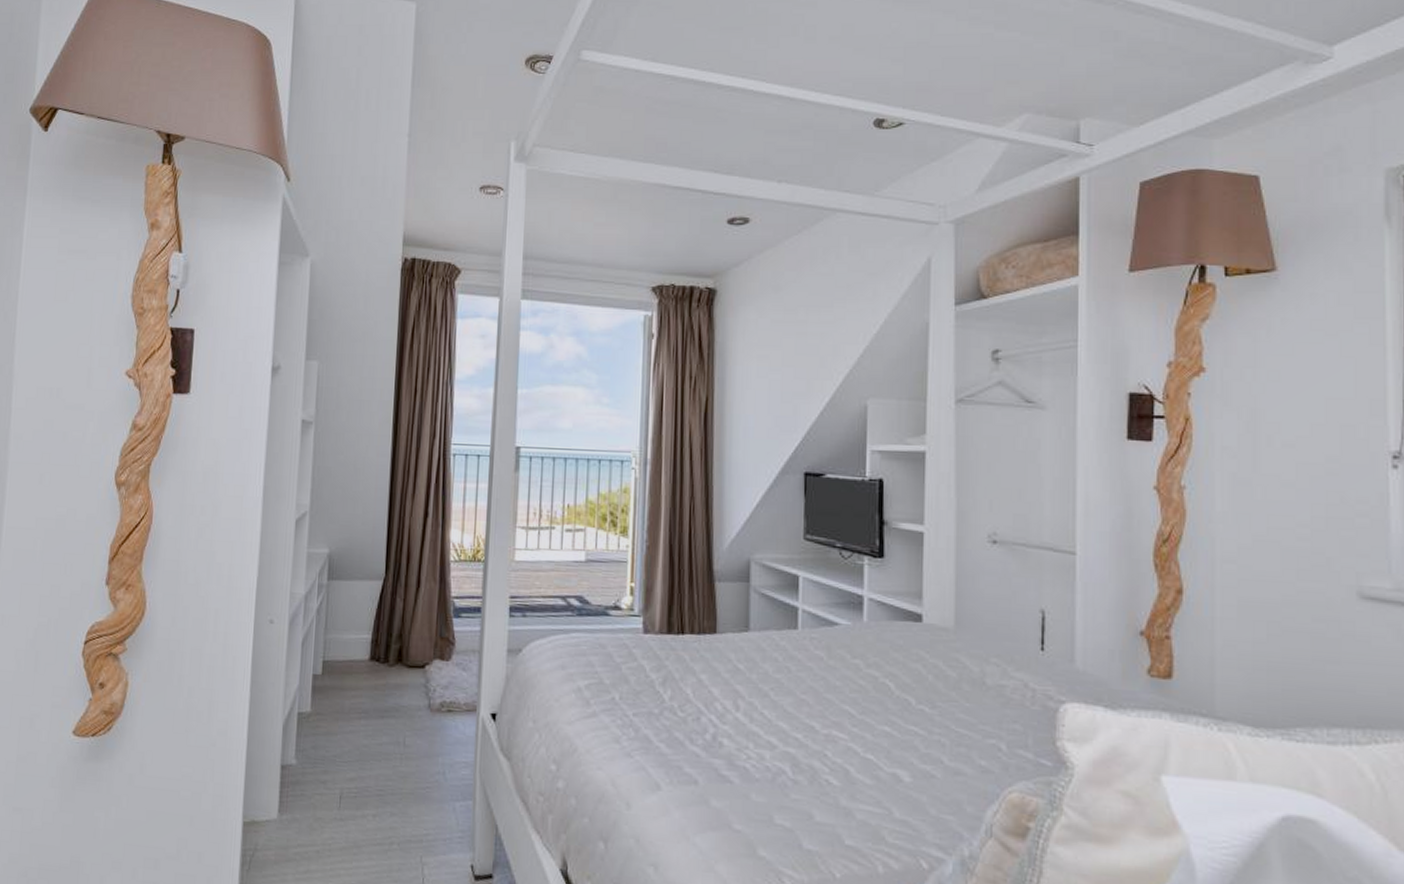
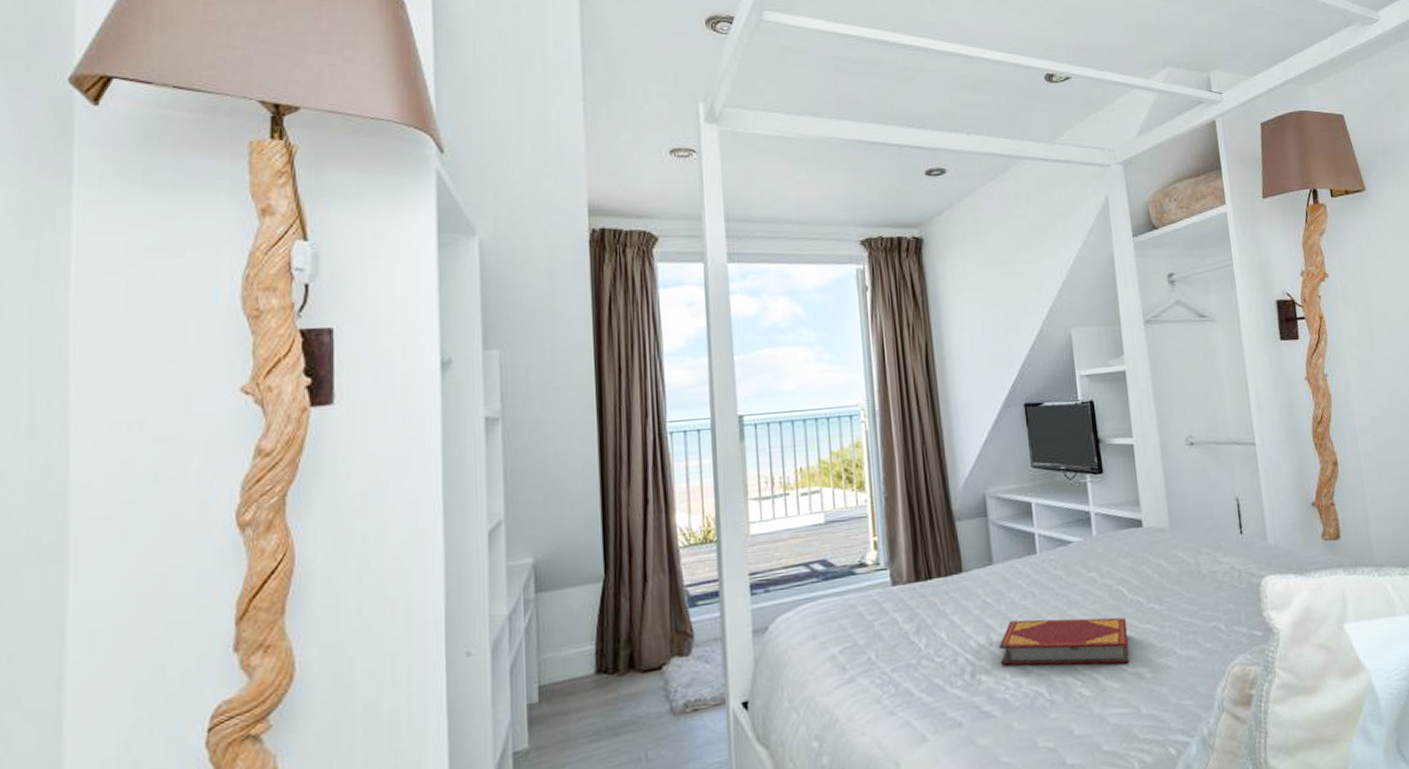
hardback book: none [744,692,890,762] -> present [999,617,1129,666]

